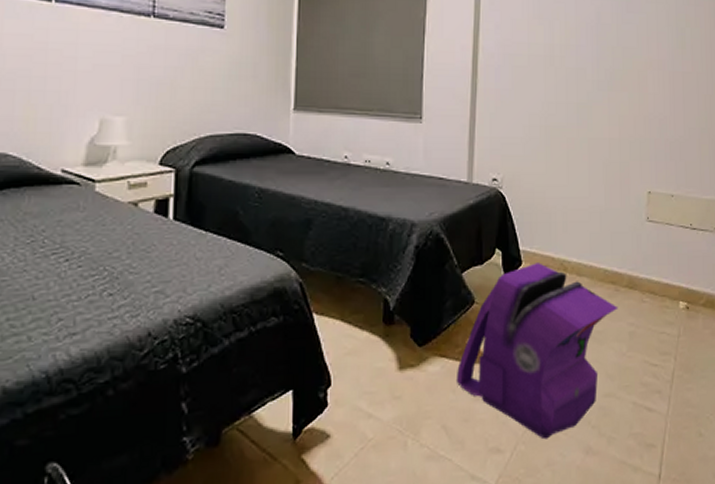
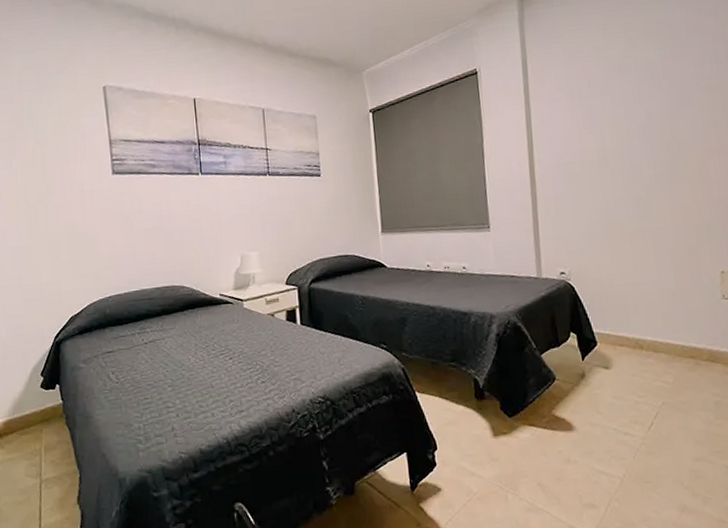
backpack: present [456,262,619,440] -> none [545,342,701,498]

